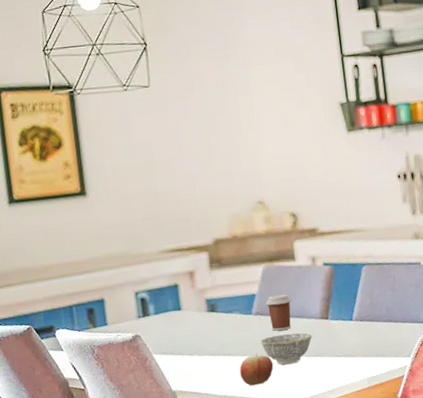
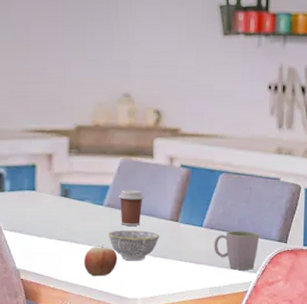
mug: none [365,317,409,357] -> present [214,231,260,270]

